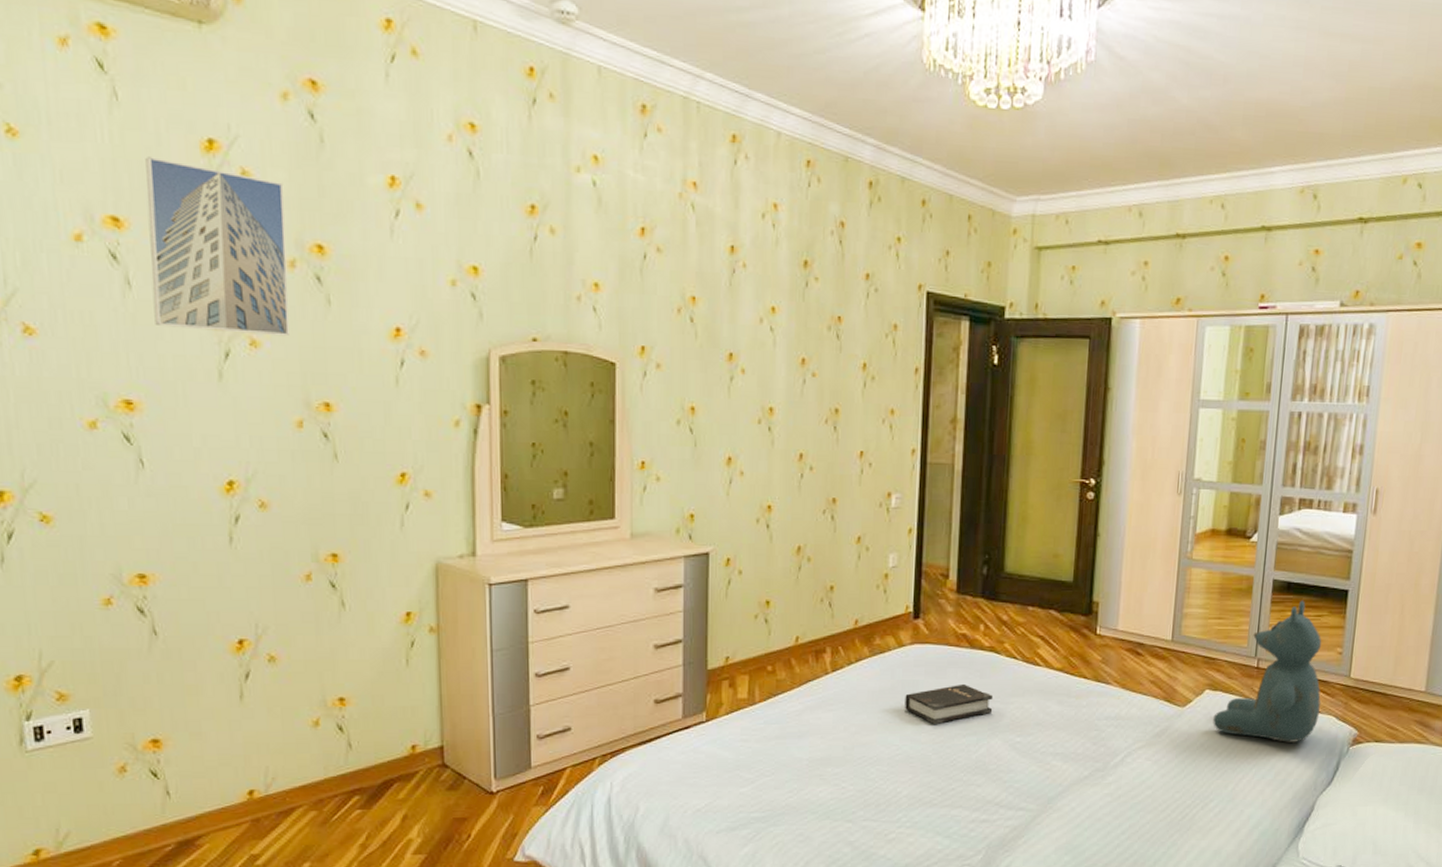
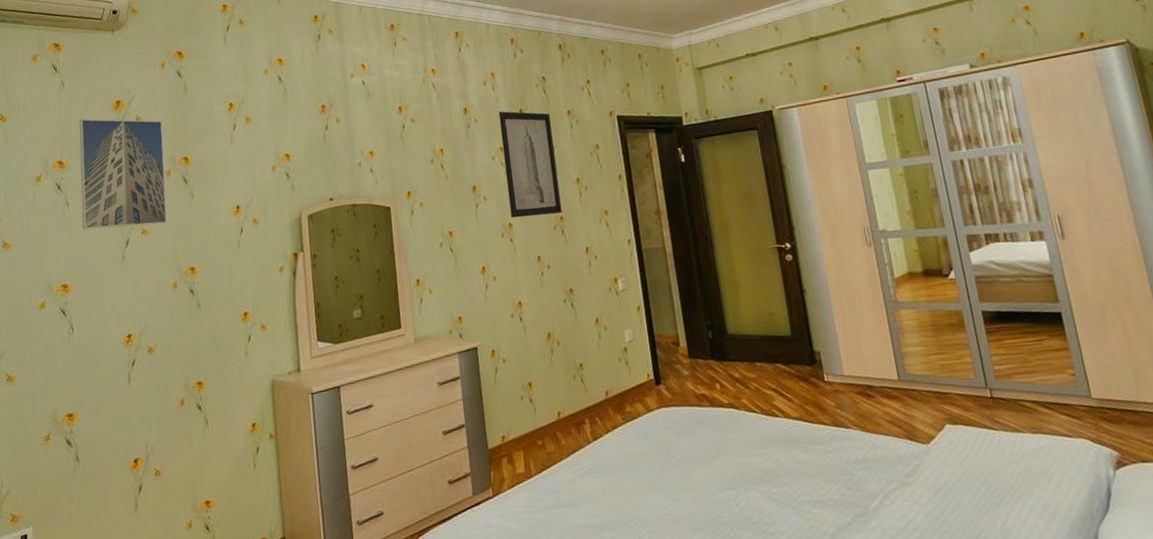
wall art: none [773,258,842,404] -> present [498,111,562,218]
hardback book: present [905,683,994,724] -> none [661,440,744,482]
teddy bear: present [1213,600,1322,742] -> none [961,327,1072,471]

